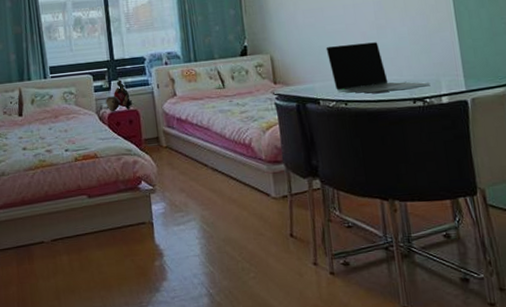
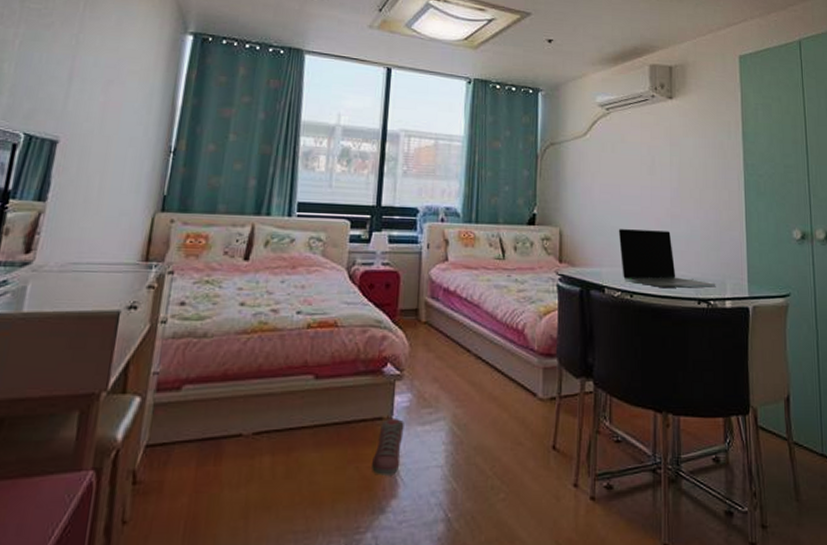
teddy bear: present [105,80,133,112] -> none [361,231,395,271]
sneaker: none [143,221,164,265] -> present [372,417,404,476]

